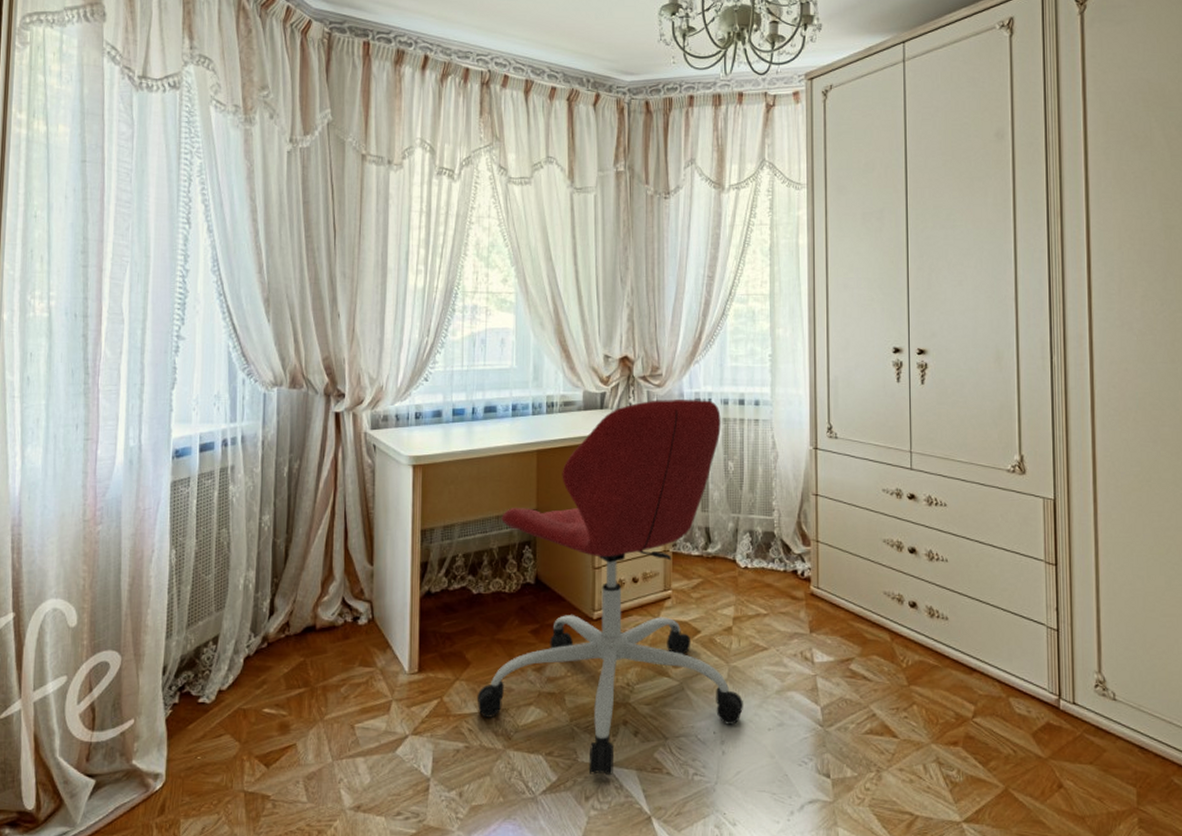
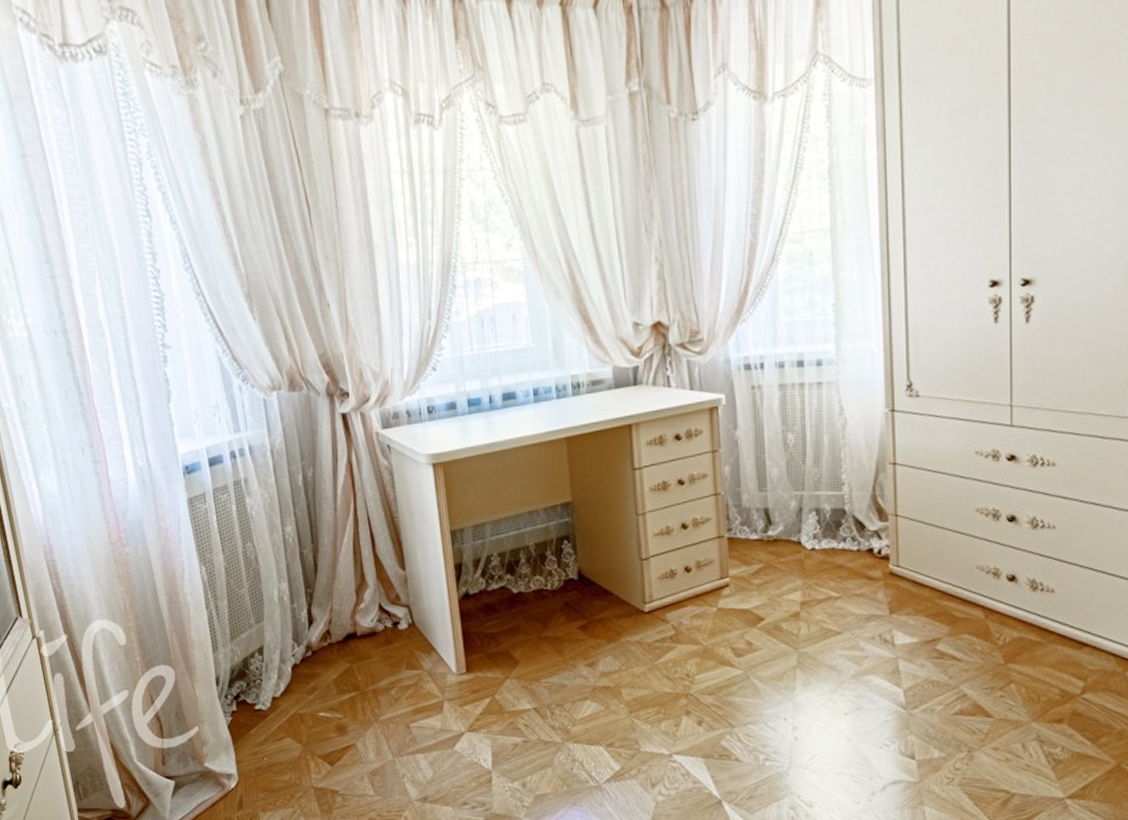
office chair: present [477,399,743,775] -> none [529,364,816,763]

